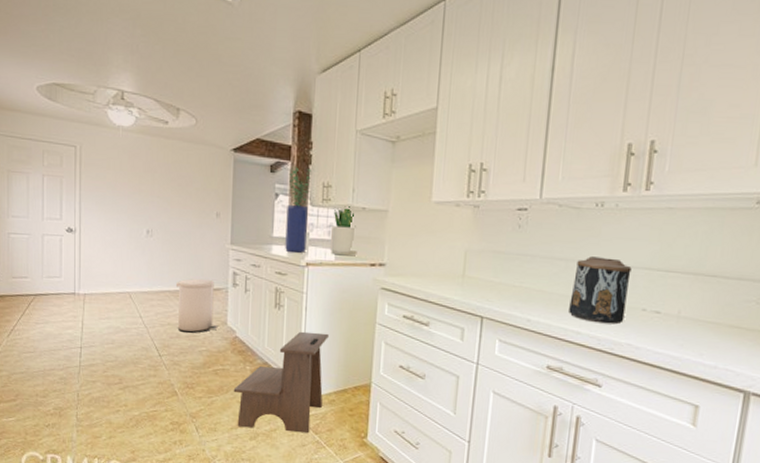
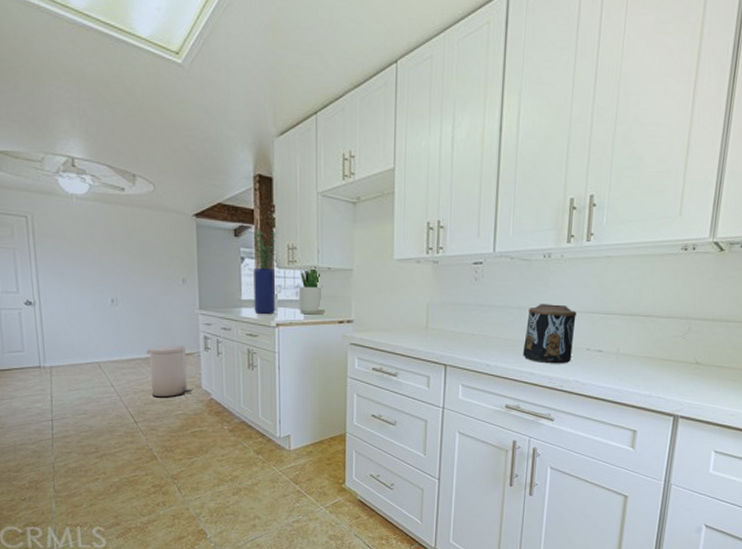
step stool: present [233,331,329,433] -> none [213,389,303,483]

